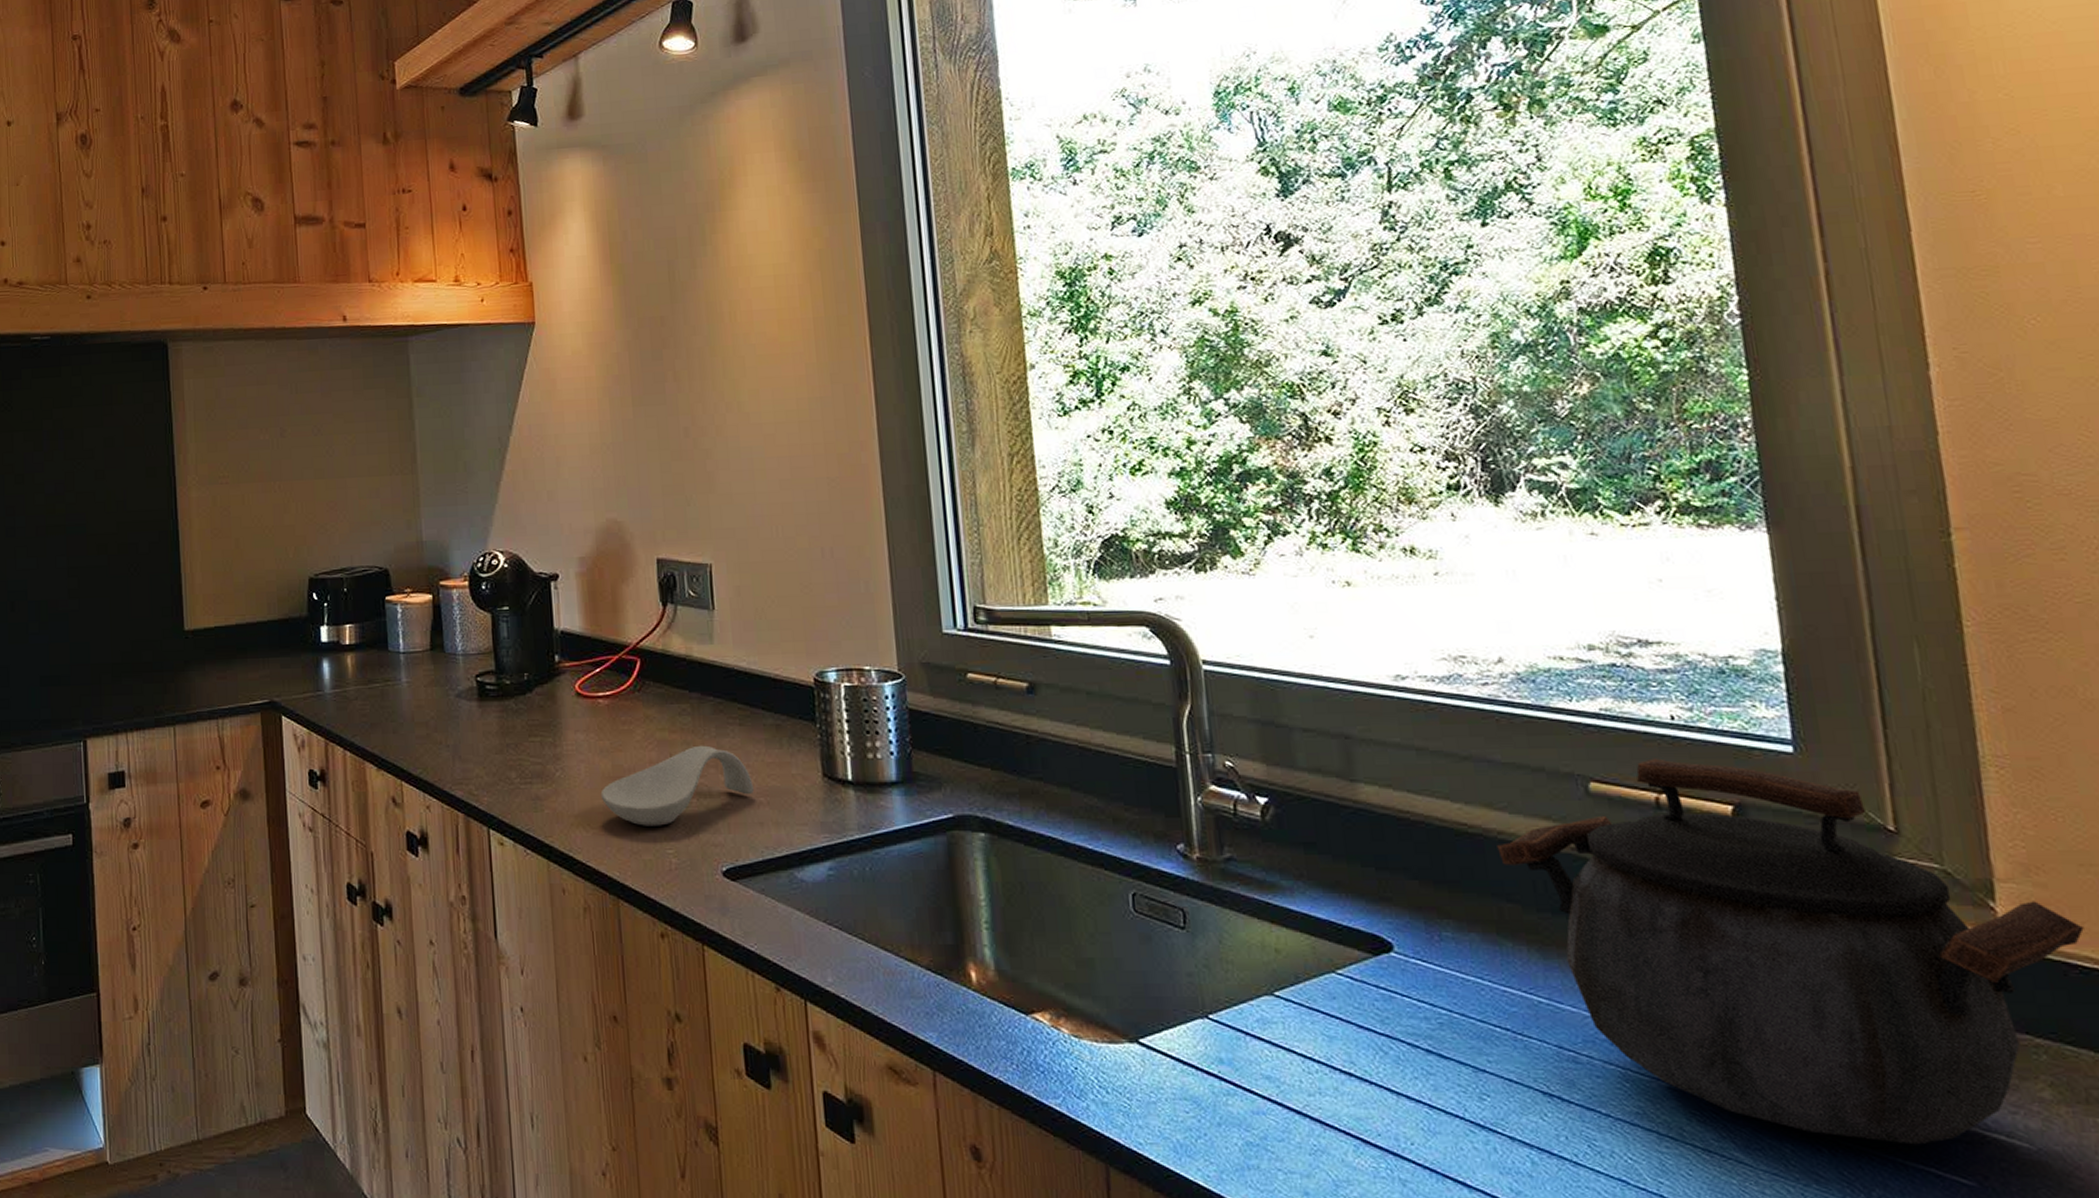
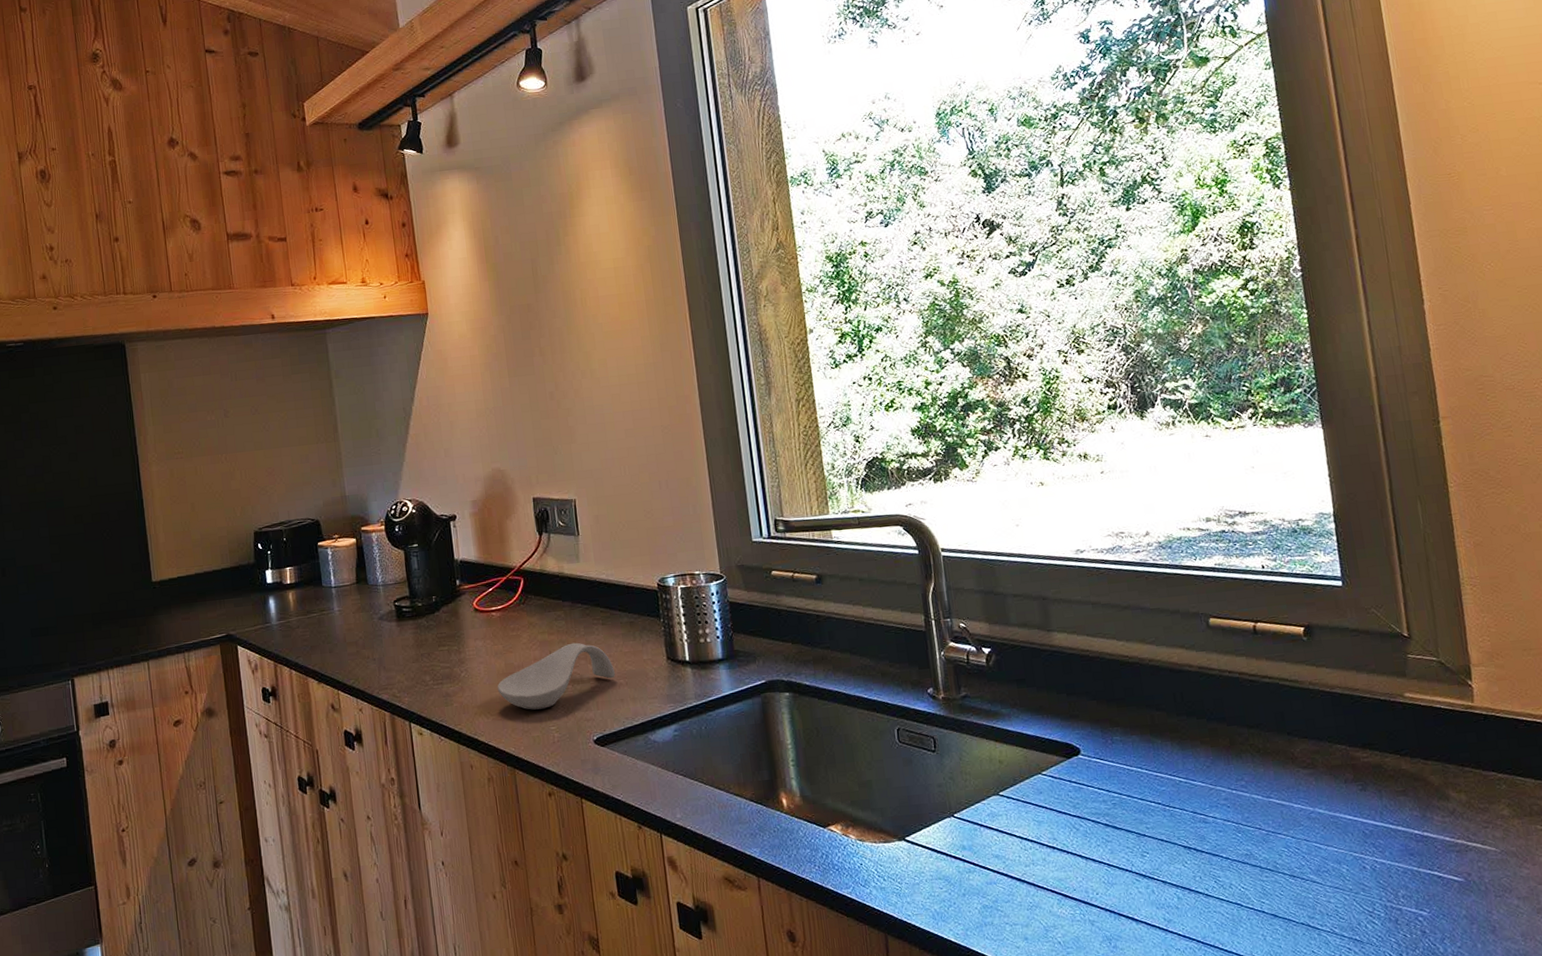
kettle: present [1497,758,2084,1145] -> none [1148,597,1527,857]

